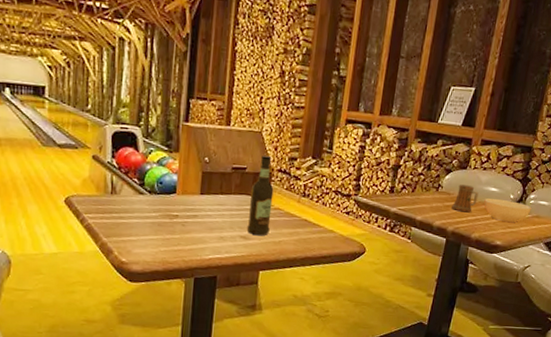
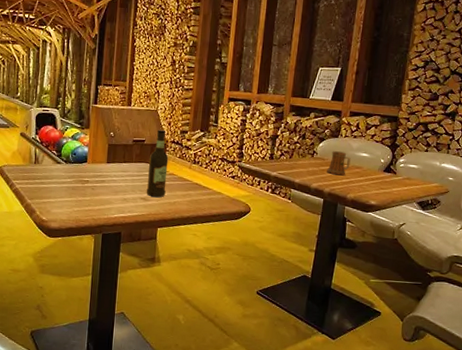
bowl: present [483,198,532,223] -> none [356,162,402,185]

